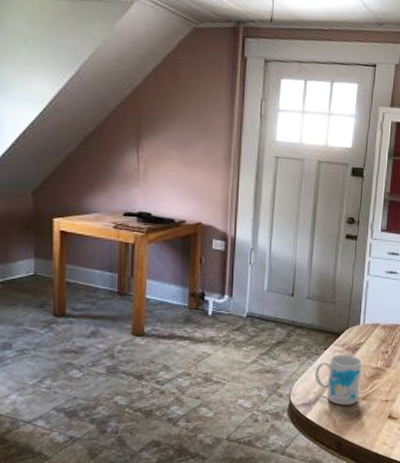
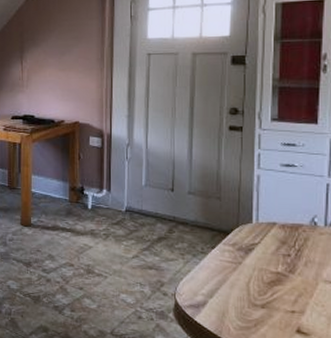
mug: present [314,354,363,406] -> none [202,254,259,313]

